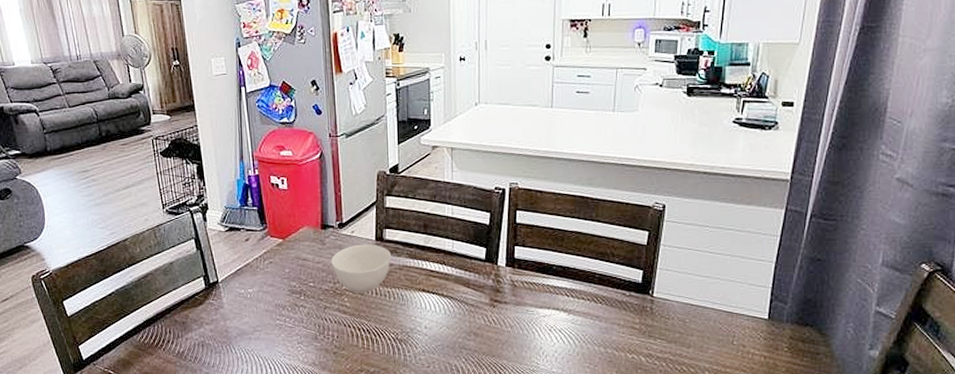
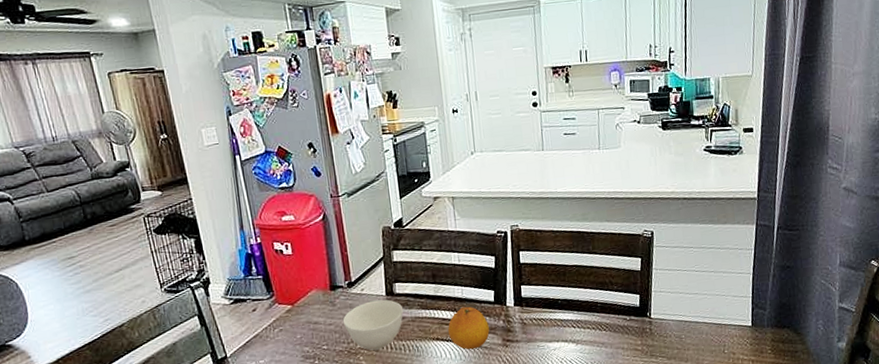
fruit: none [434,261,477,305] -> present [447,306,490,350]

